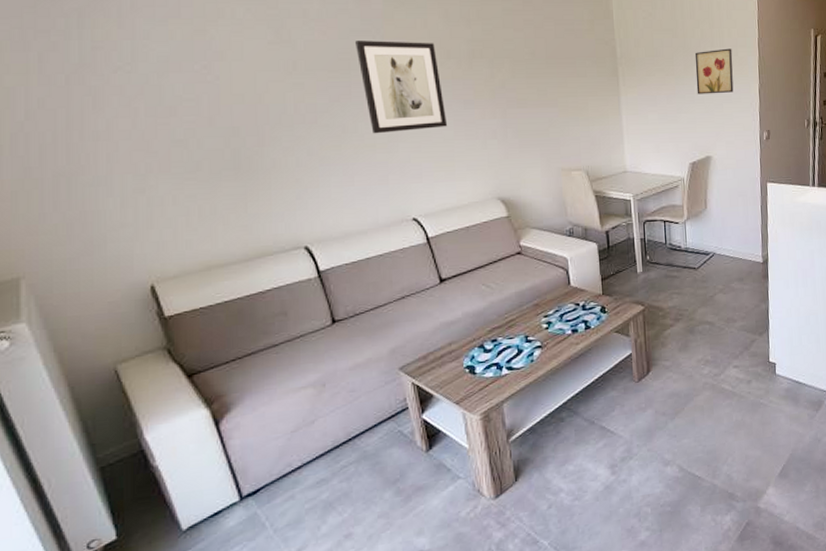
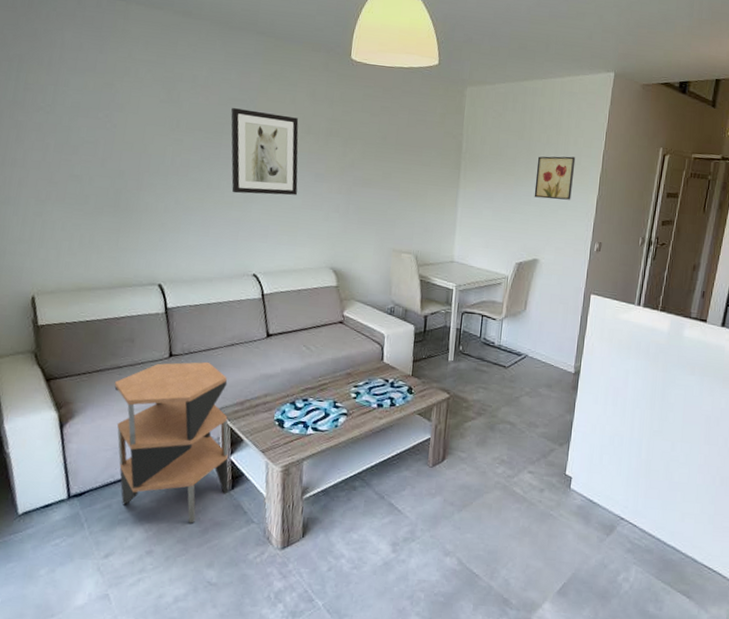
side table: none [272,320,426,495] -> present [114,361,229,524]

